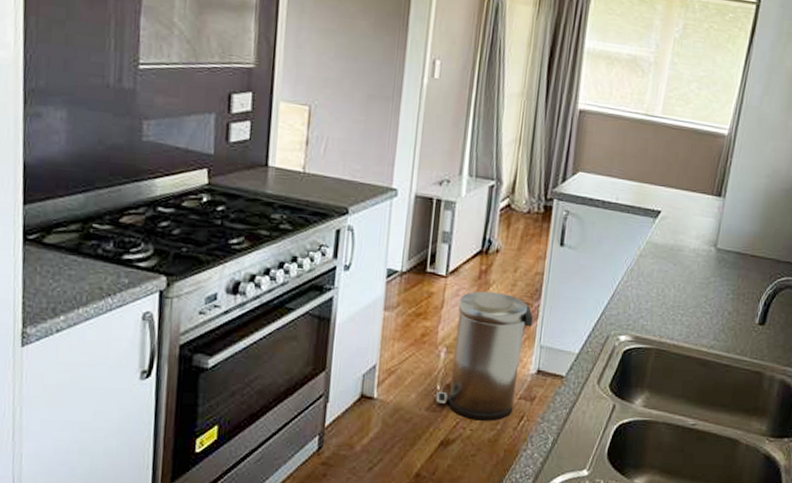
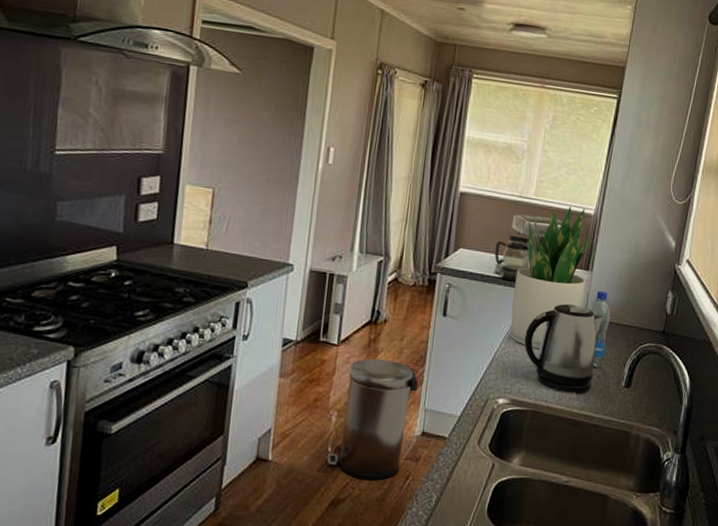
coffee maker: none [616,134,693,208] -> present [494,214,563,281]
planter: none [633,126,725,283] -> present [510,206,592,349]
kettle: none [648,233,736,331] -> present [524,303,603,393]
bottle: none [720,218,745,303] -> present [589,290,611,367]

